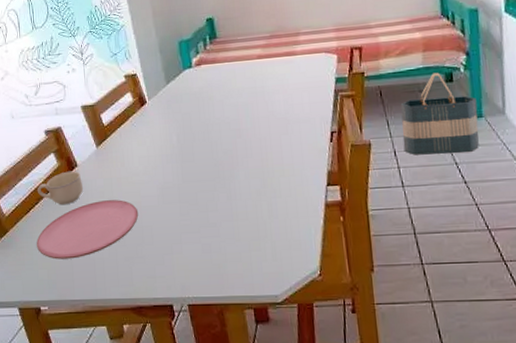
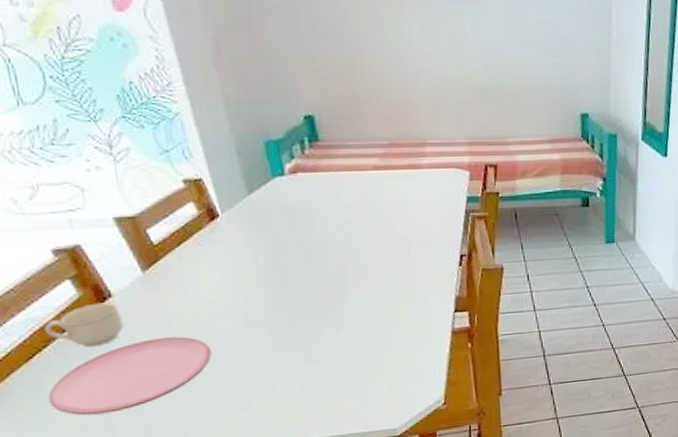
tote bag: present [400,72,479,155] -> none [536,196,610,279]

